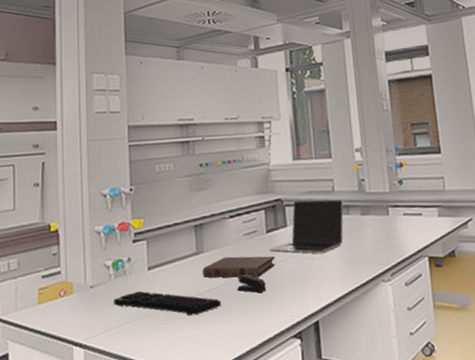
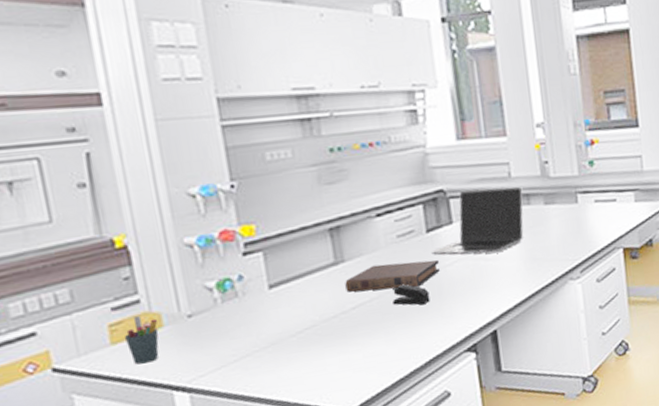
pen holder: none [47,284,71,322] -> present [124,316,159,364]
keyboard: present [113,291,221,315] -> none [223,315,373,339]

